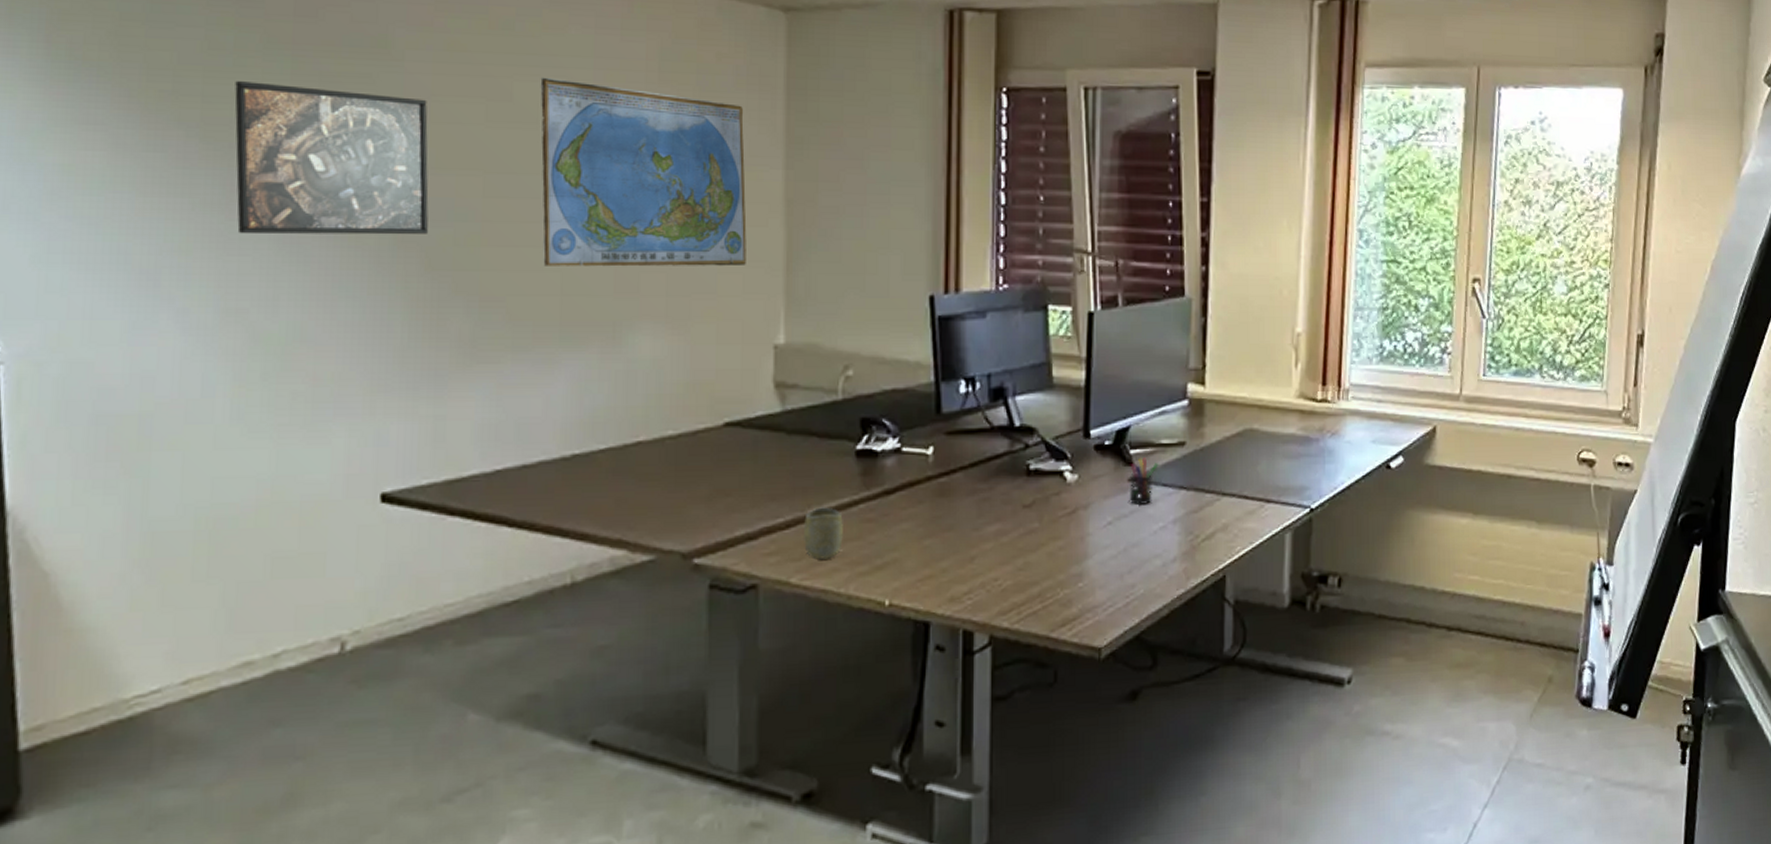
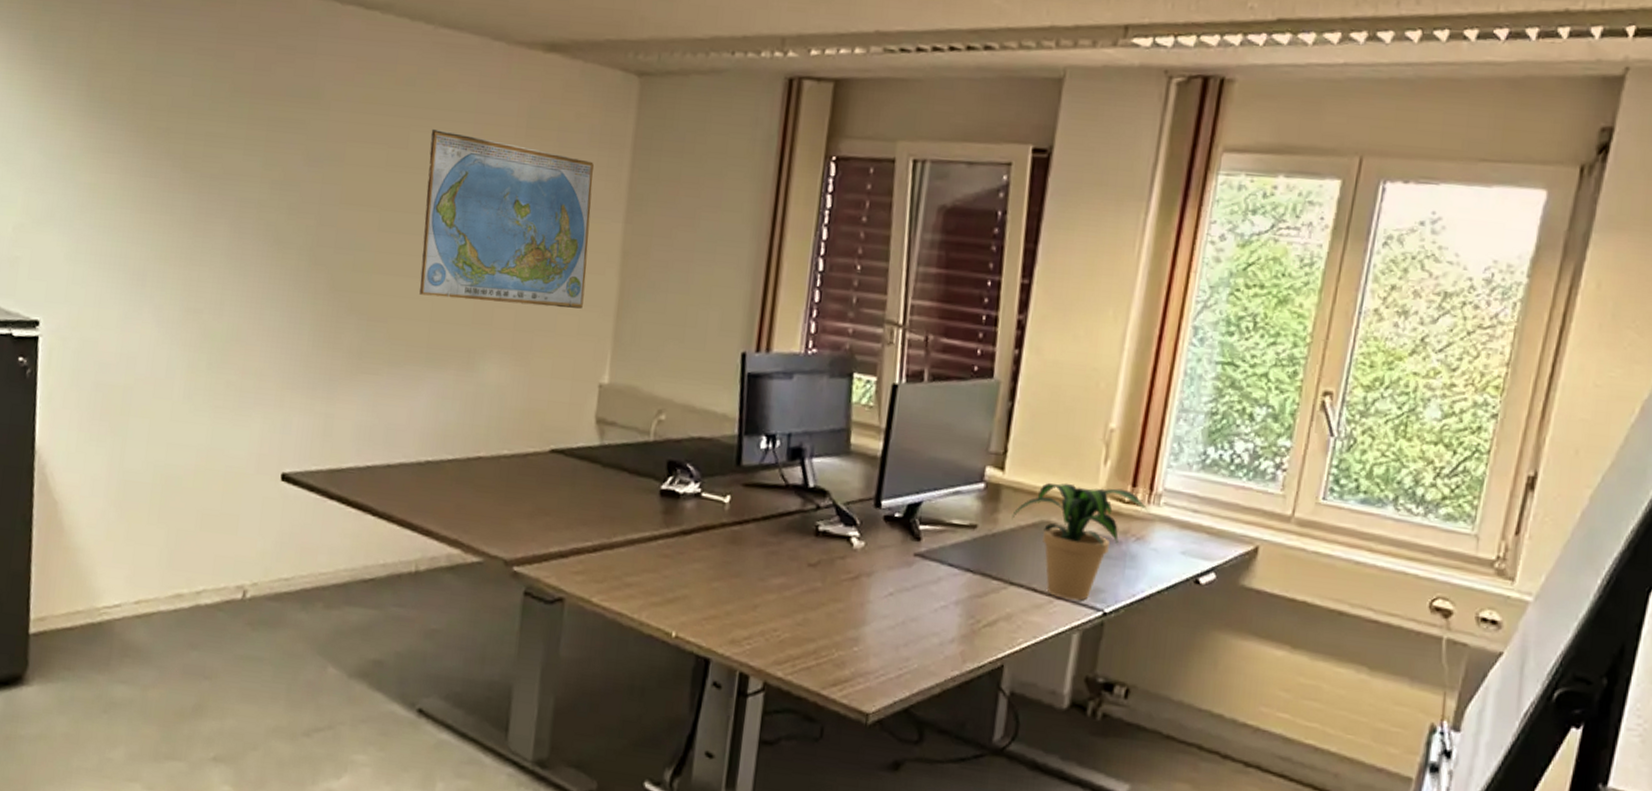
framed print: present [234,81,429,235] -> none [200,122,344,259]
cup: present [804,507,843,560] -> none [607,537,643,586]
pen holder: present [1129,458,1159,506] -> none [912,534,947,582]
potted plant: none [1217,389,1339,501] -> present [1012,482,1148,601]

